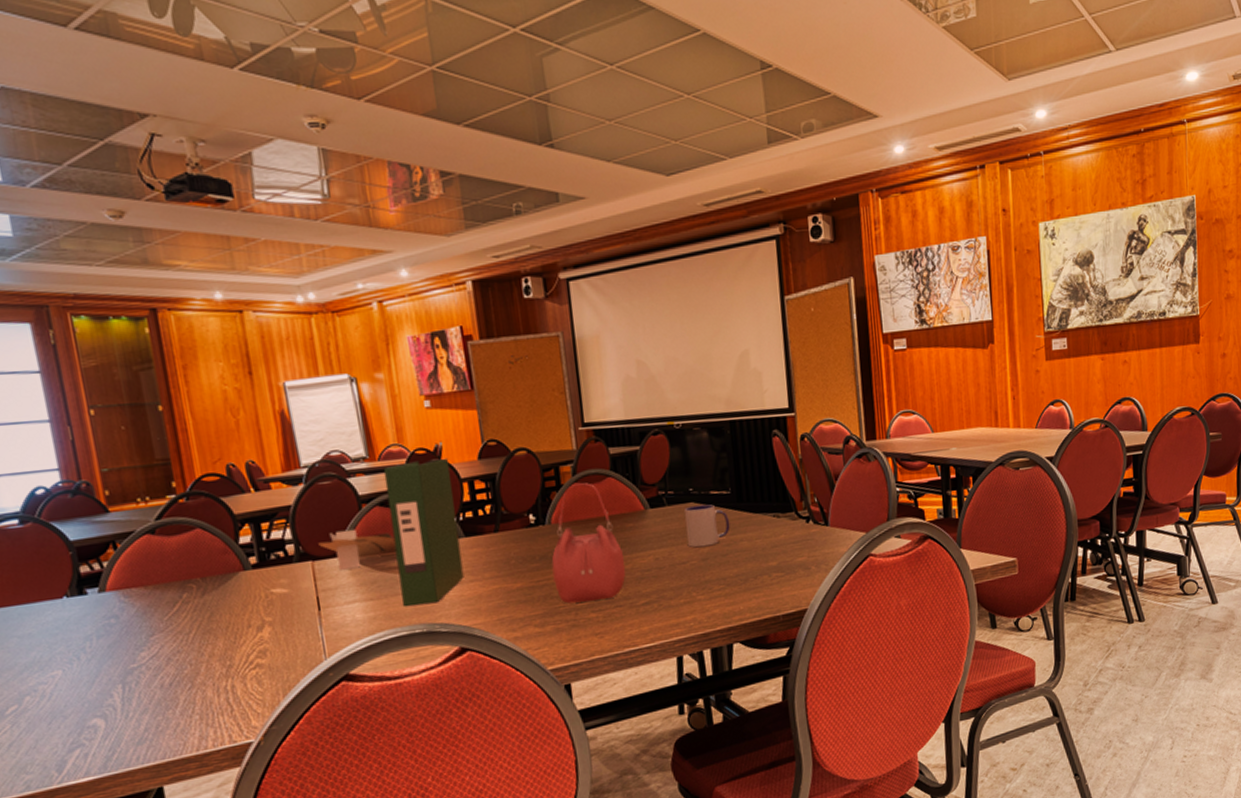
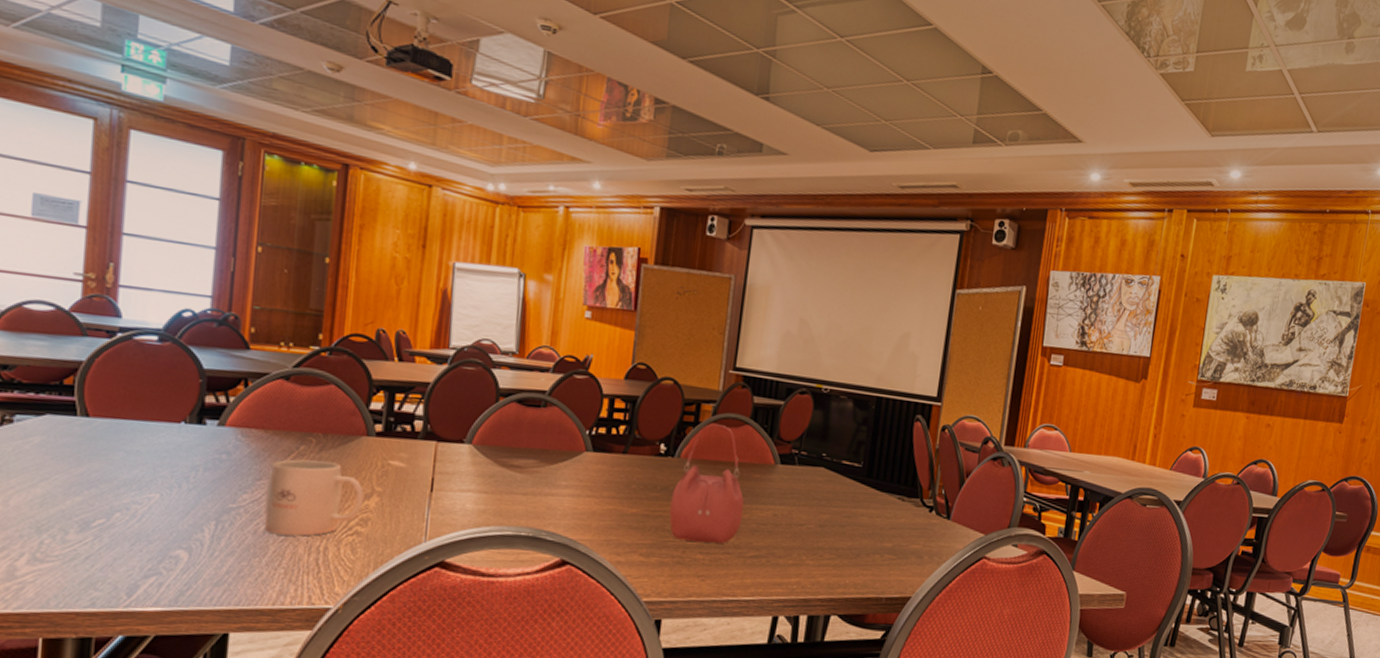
mug: none [159,603,258,685] -> present [264,459,365,536]
papers: present [318,528,397,570] -> none [447,417,524,459]
binder: present [383,458,464,607] -> none [516,366,596,510]
mug: present [683,504,730,548] -> none [808,470,855,515]

